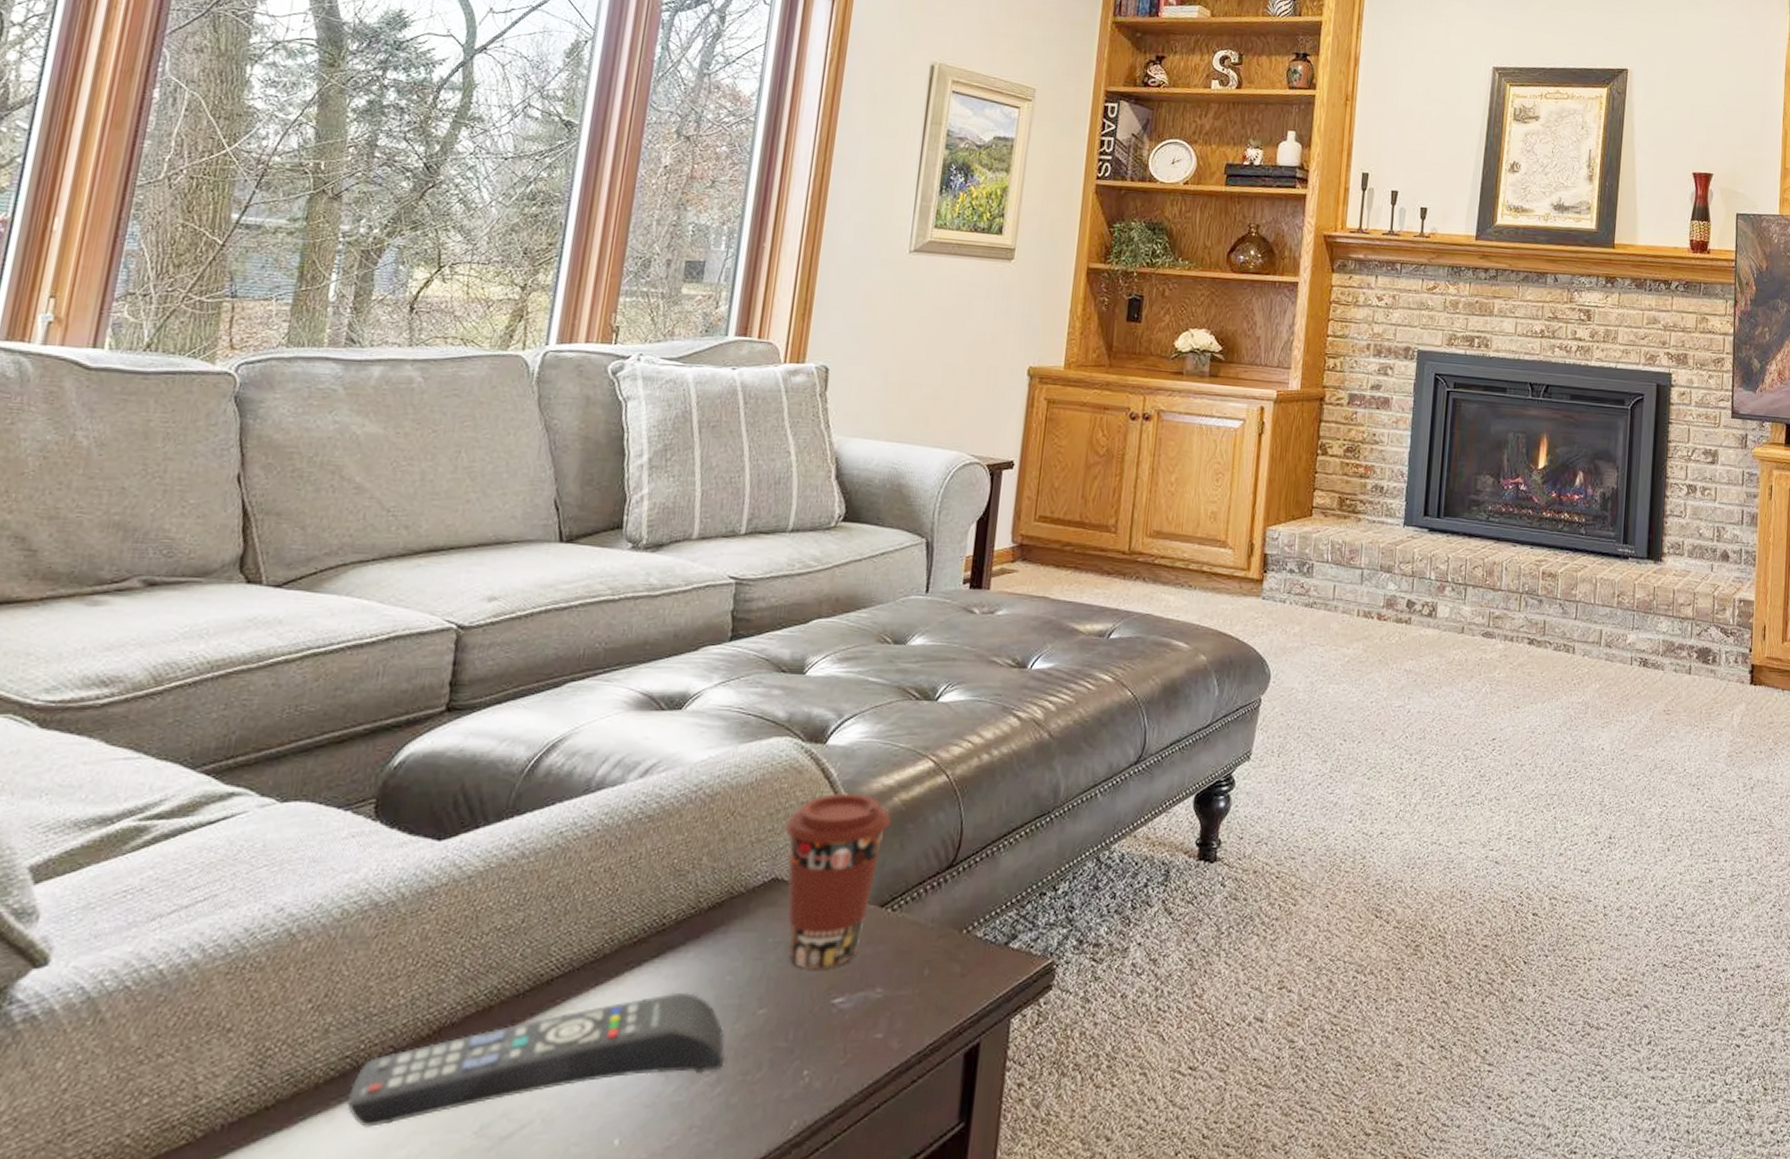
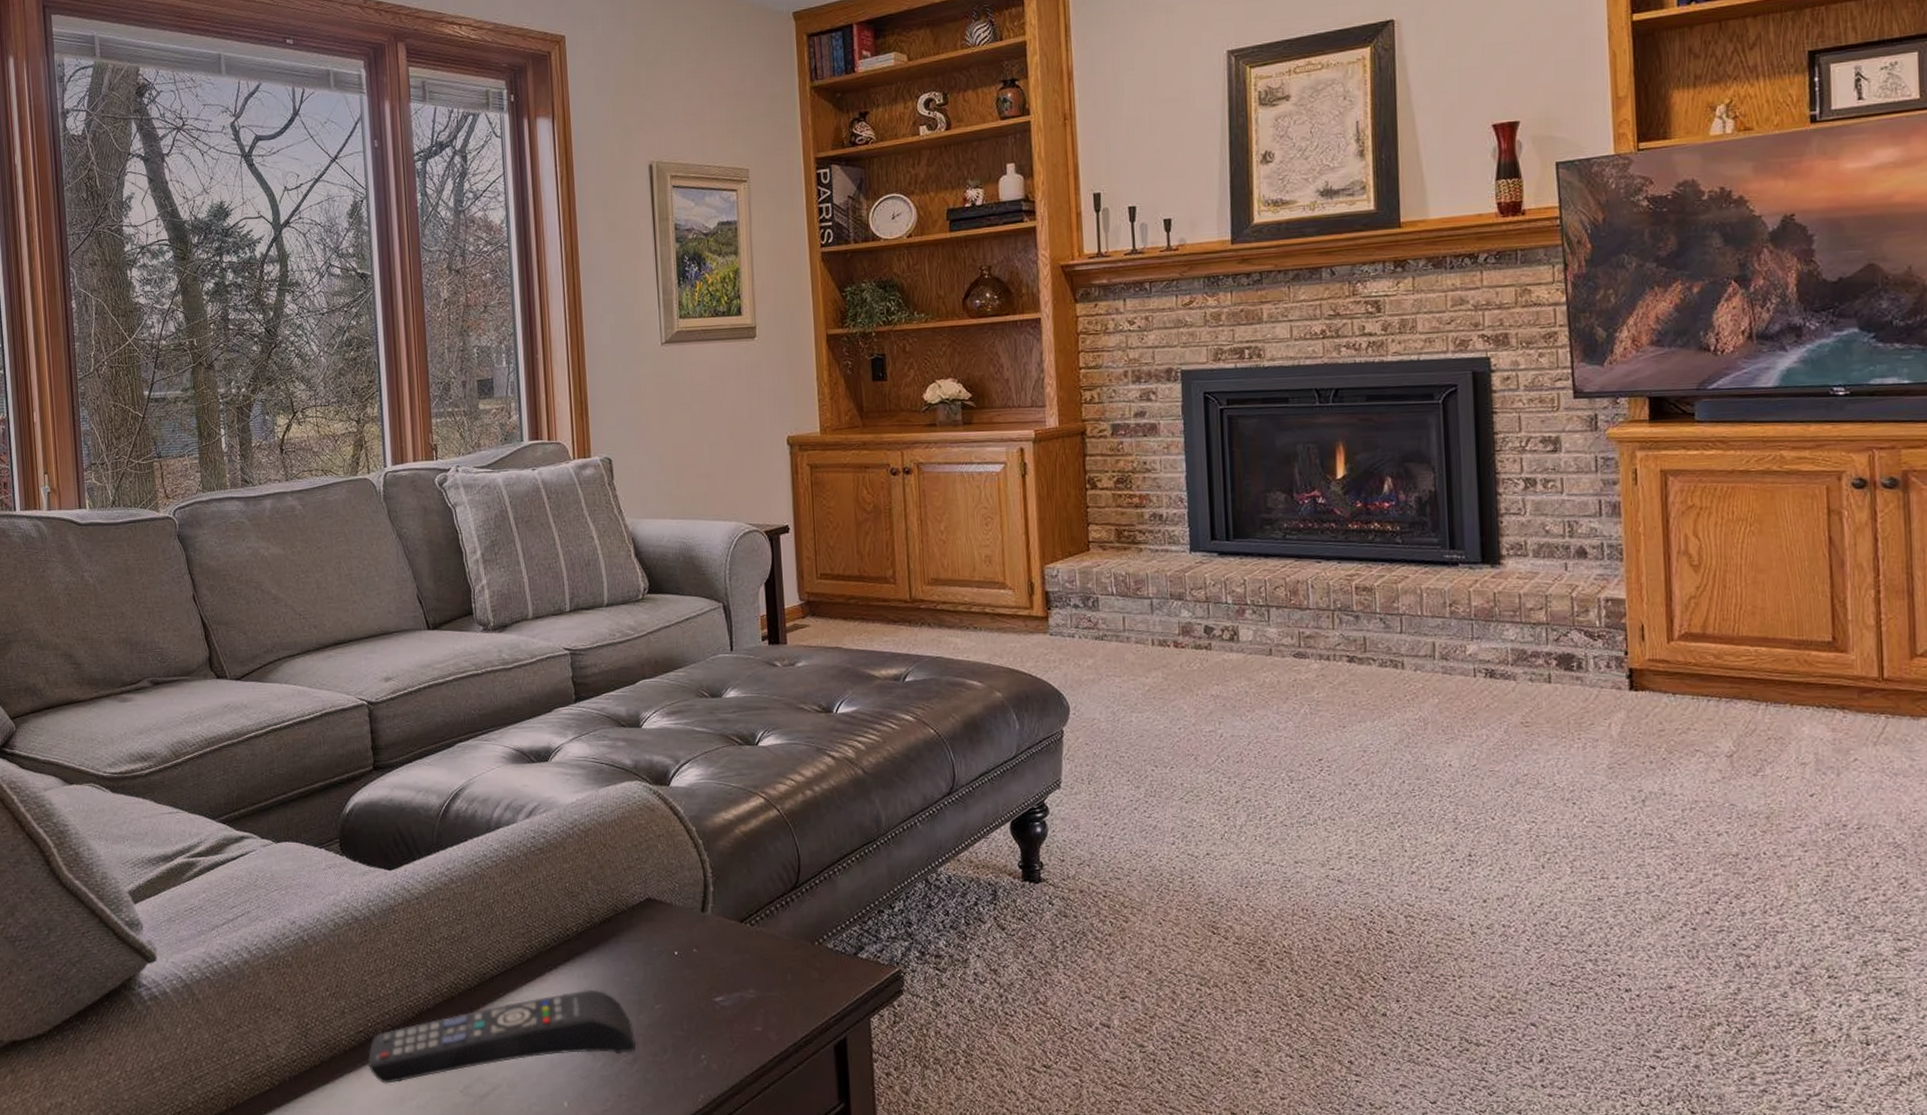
coffee cup: present [784,793,891,970] -> none [648,826,736,974]

